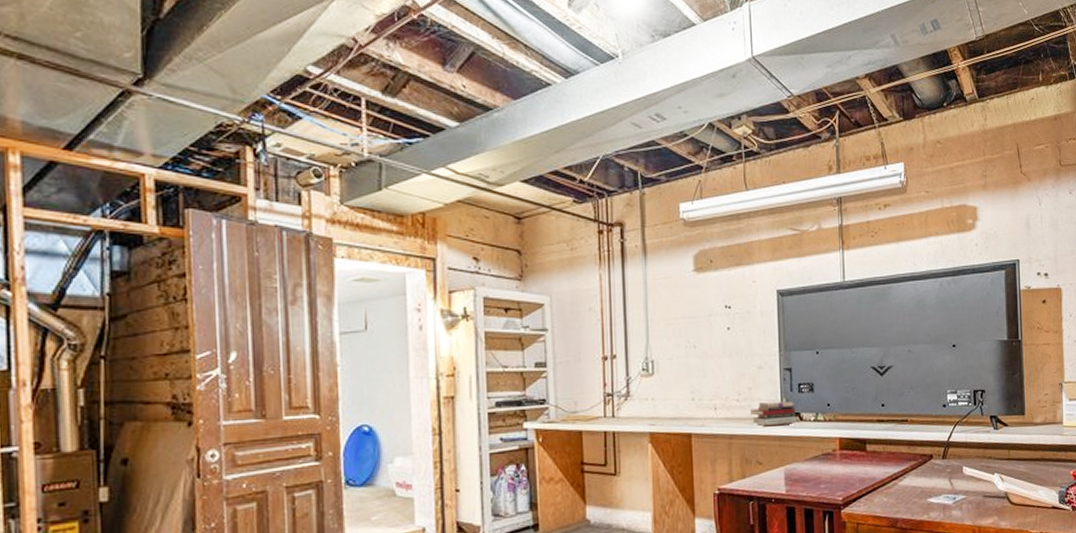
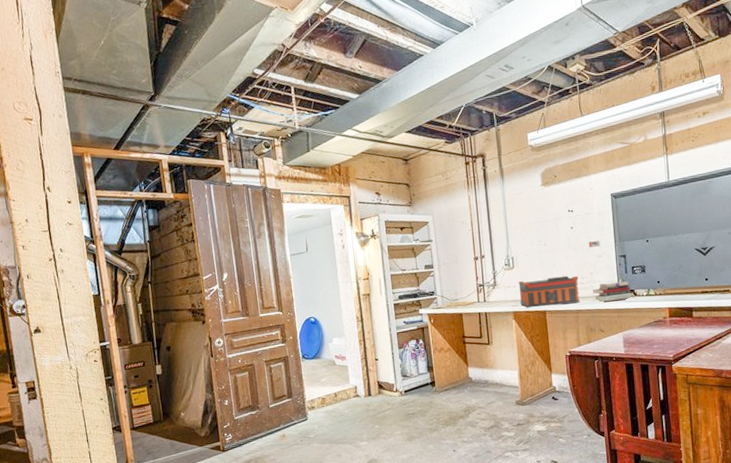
toolbox: none [658,348,762,429] -> present [518,241,600,309]

